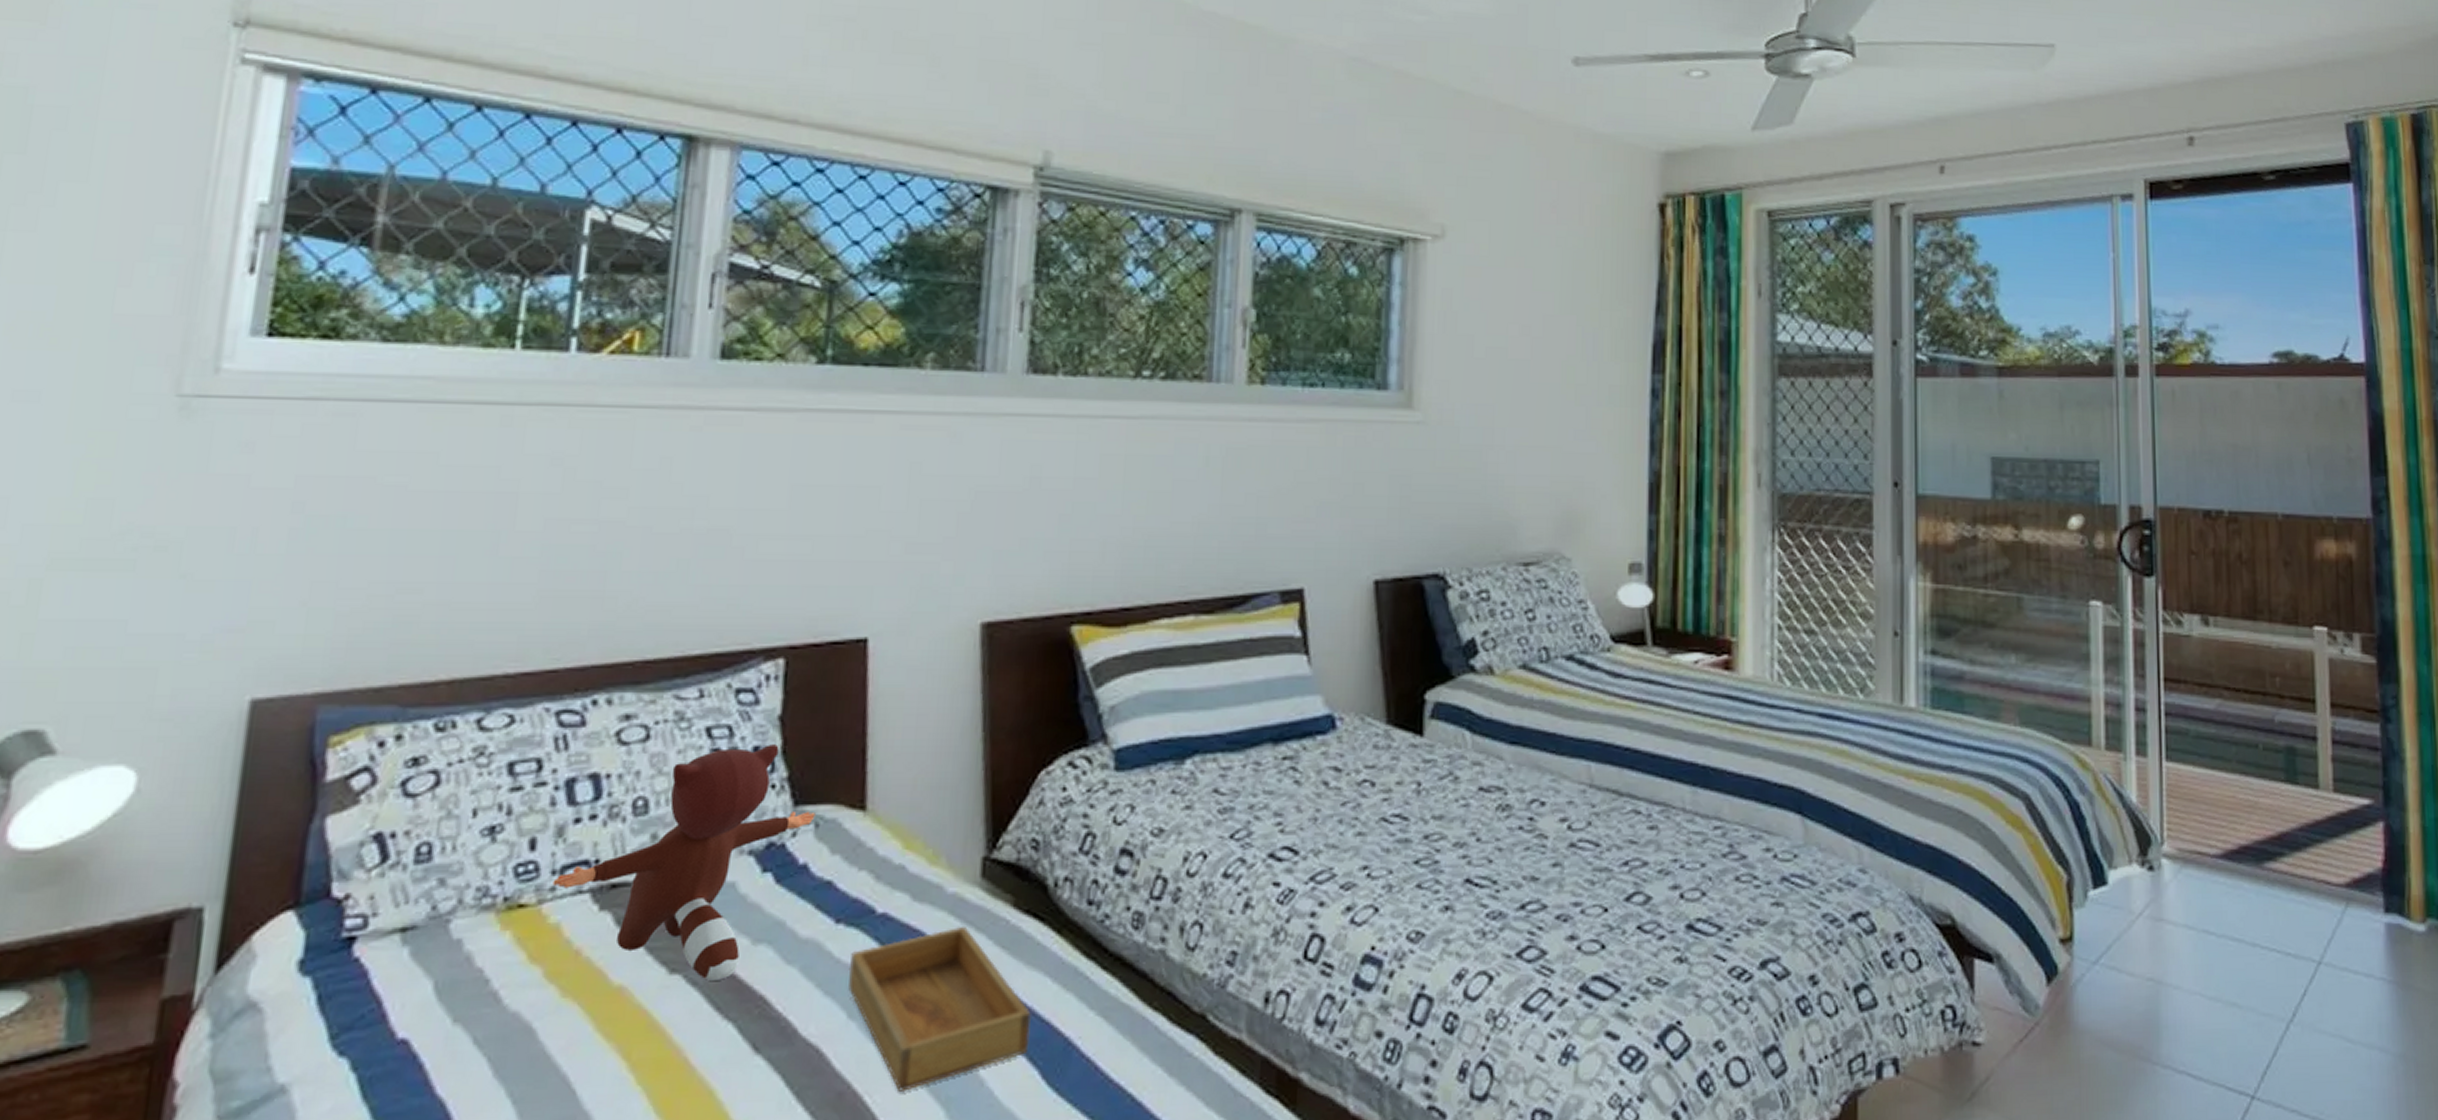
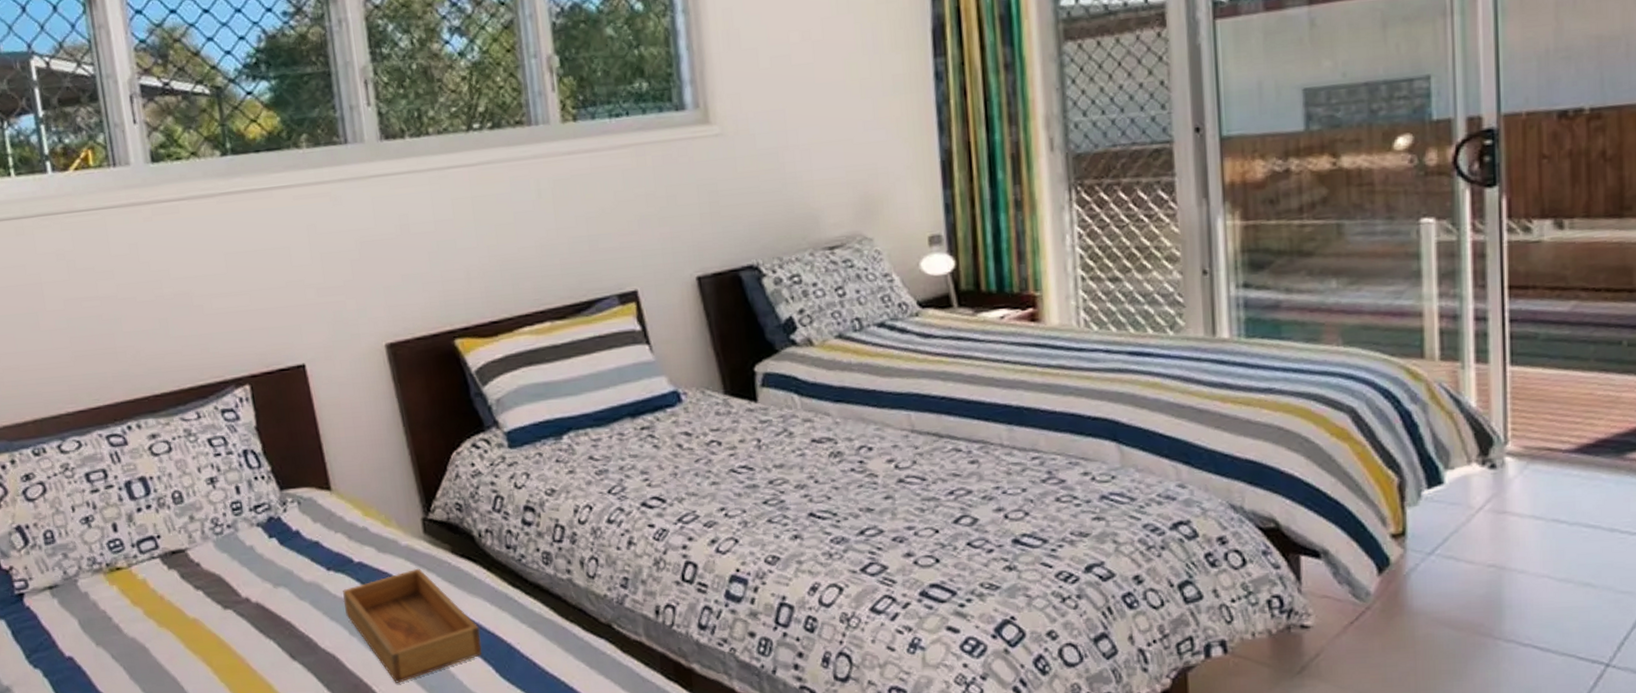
toy figure: present [552,744,816,980] -> none [134,447,297,613]

